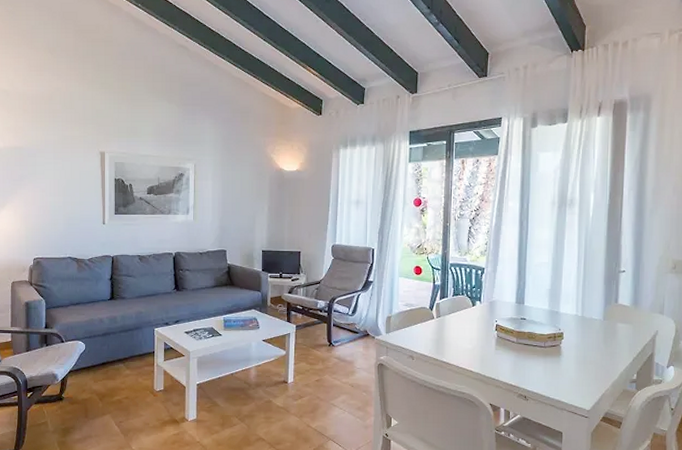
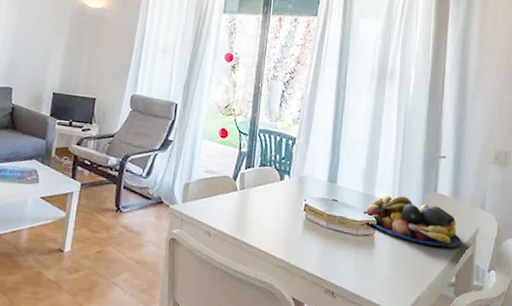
fruit bowl: none [548,309,642,350] -> present [361,195,462,248]

